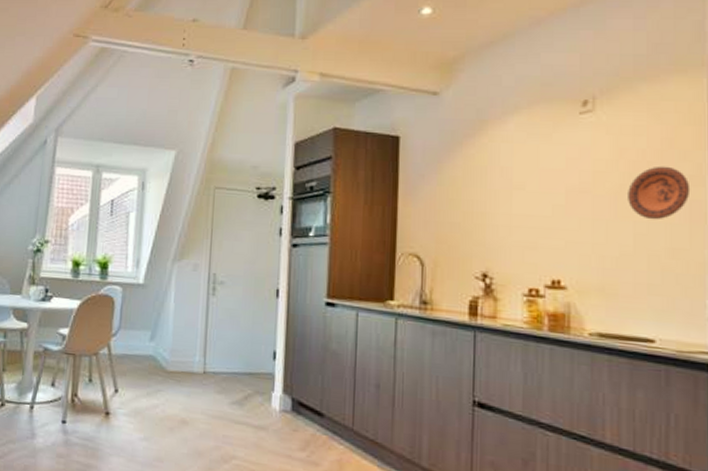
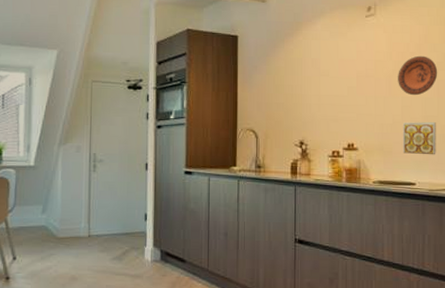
ceramic tile: none [635,255,688,303] -> present [402,121,436,155]

